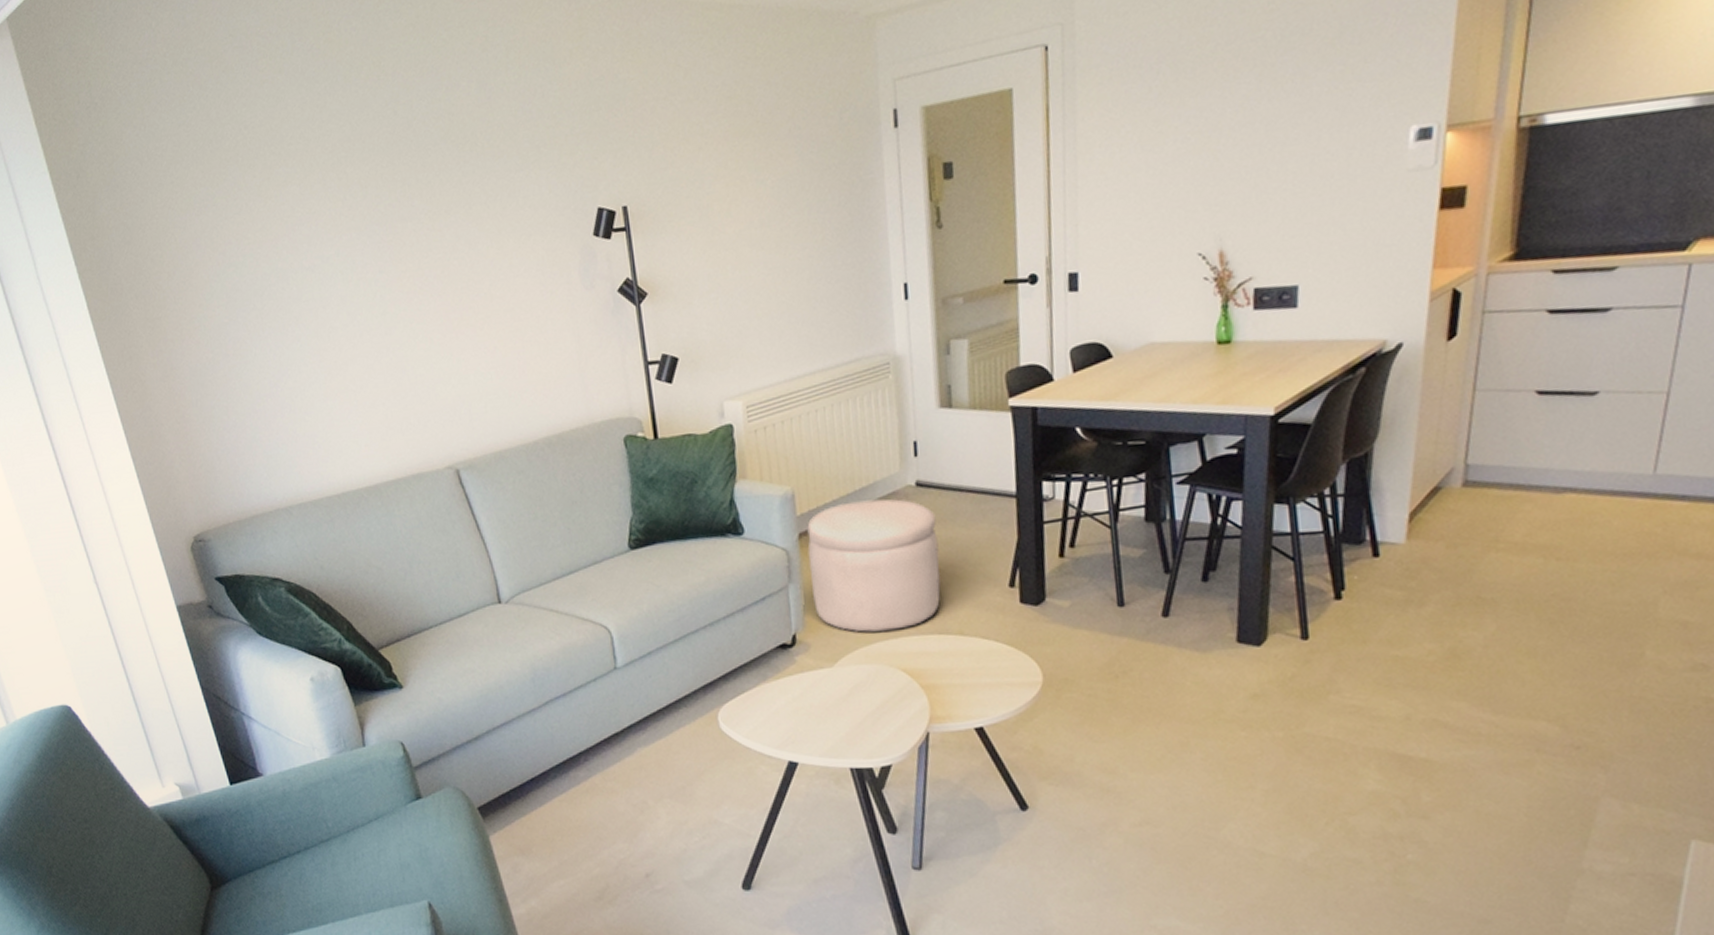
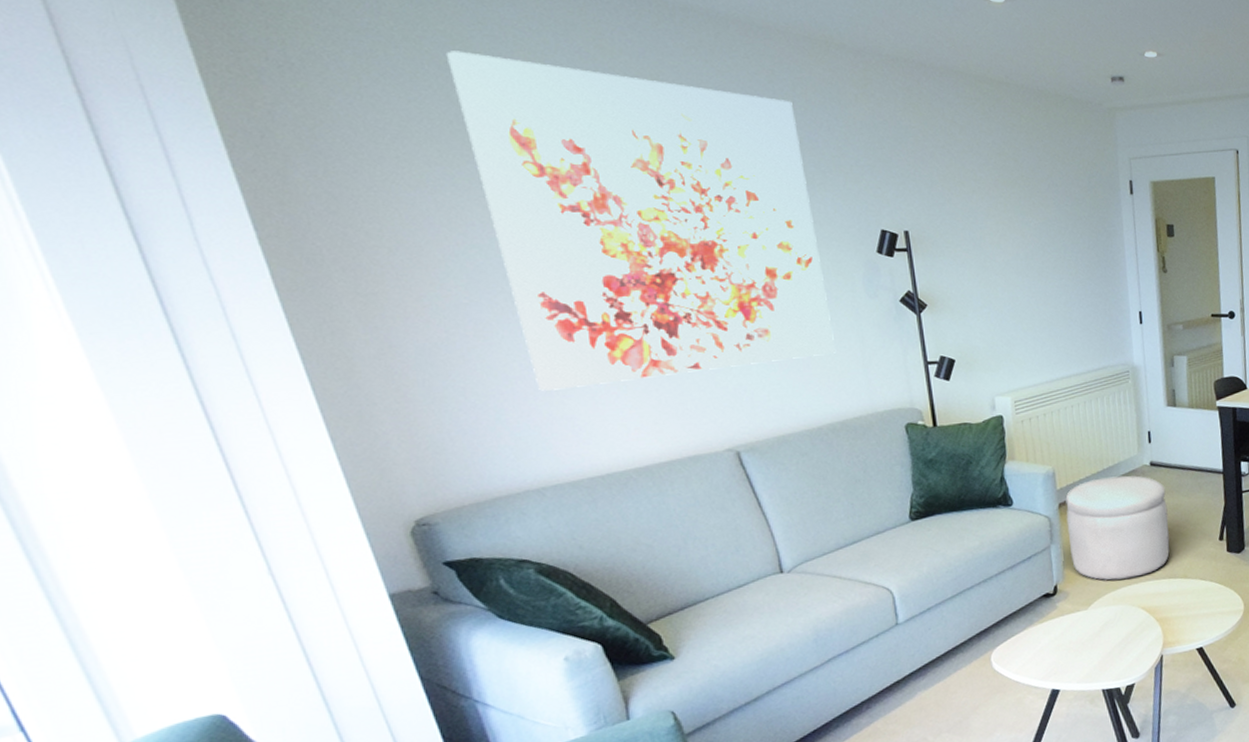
wall art: none [205,67,552,408] -> present [445,51,837,391]

